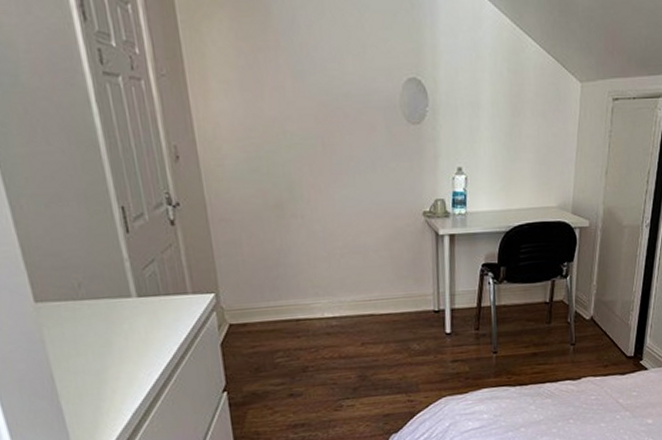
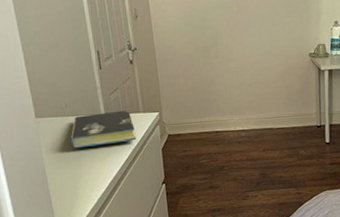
book: none [88,290,184,345] -> present [70,110,137,149]

